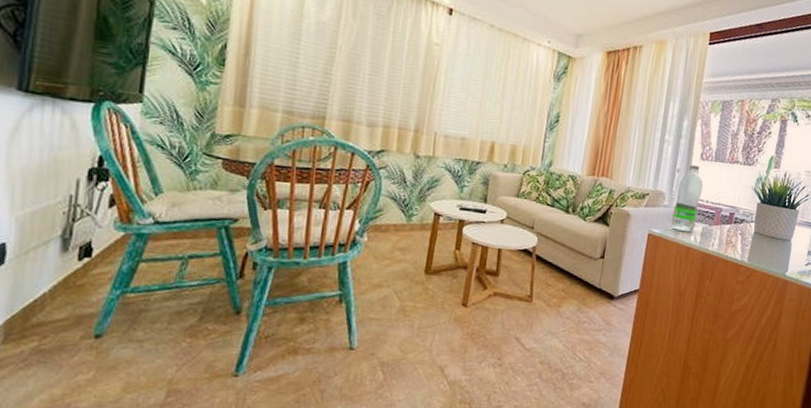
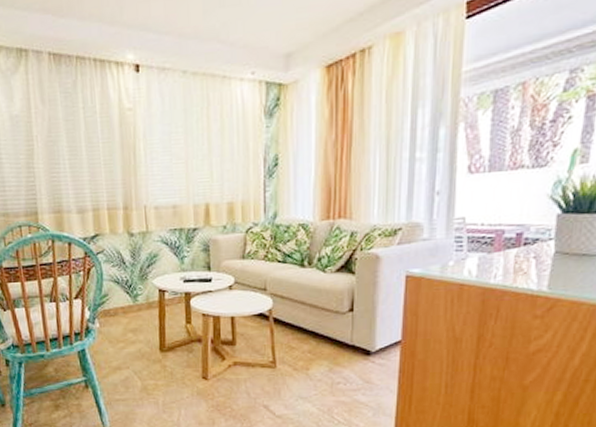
bottle: present [671,165,703,233] -> none [435,182,475,267]

